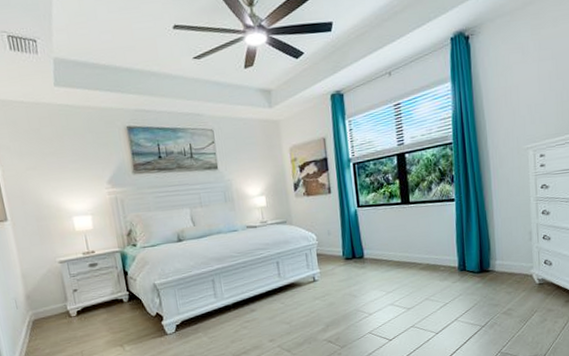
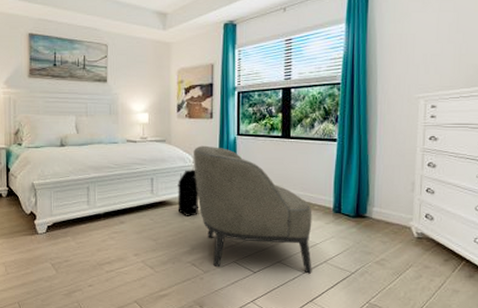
backpack: none [304,247,329,295] -> present [178,170,199,216]
armchair: none [316,221,445,340] -> present [194,145,312,274]

